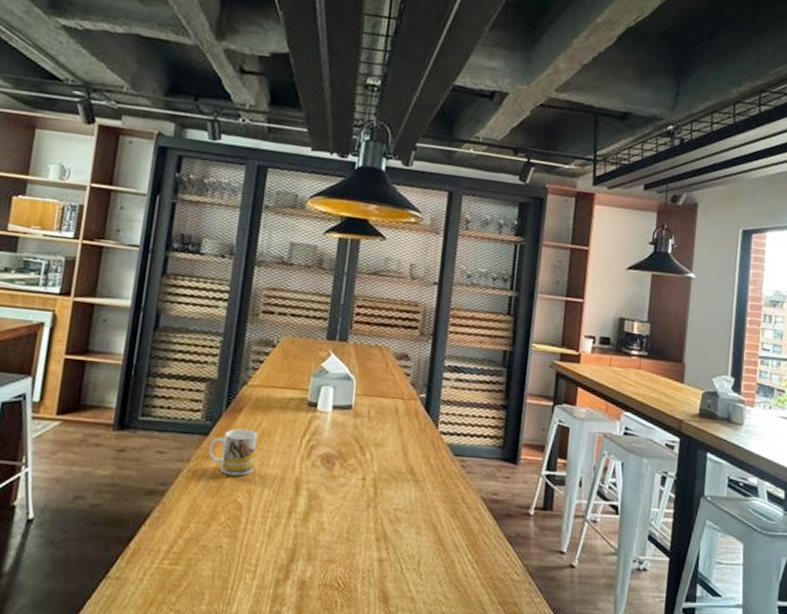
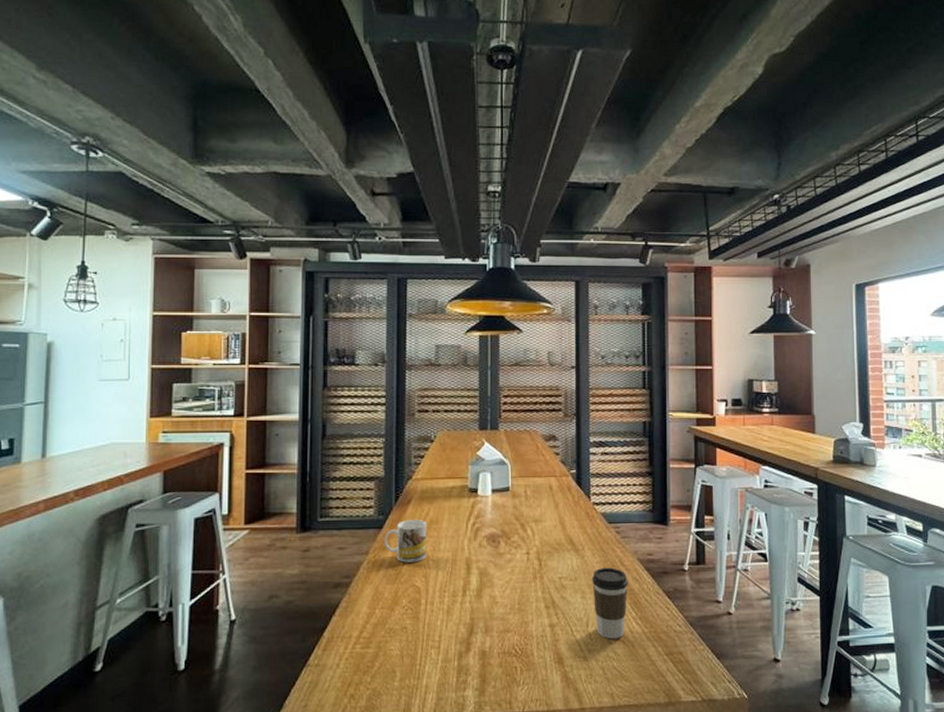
coffee cup: none [428,503,468,582] -> present [592,568,628,640]

